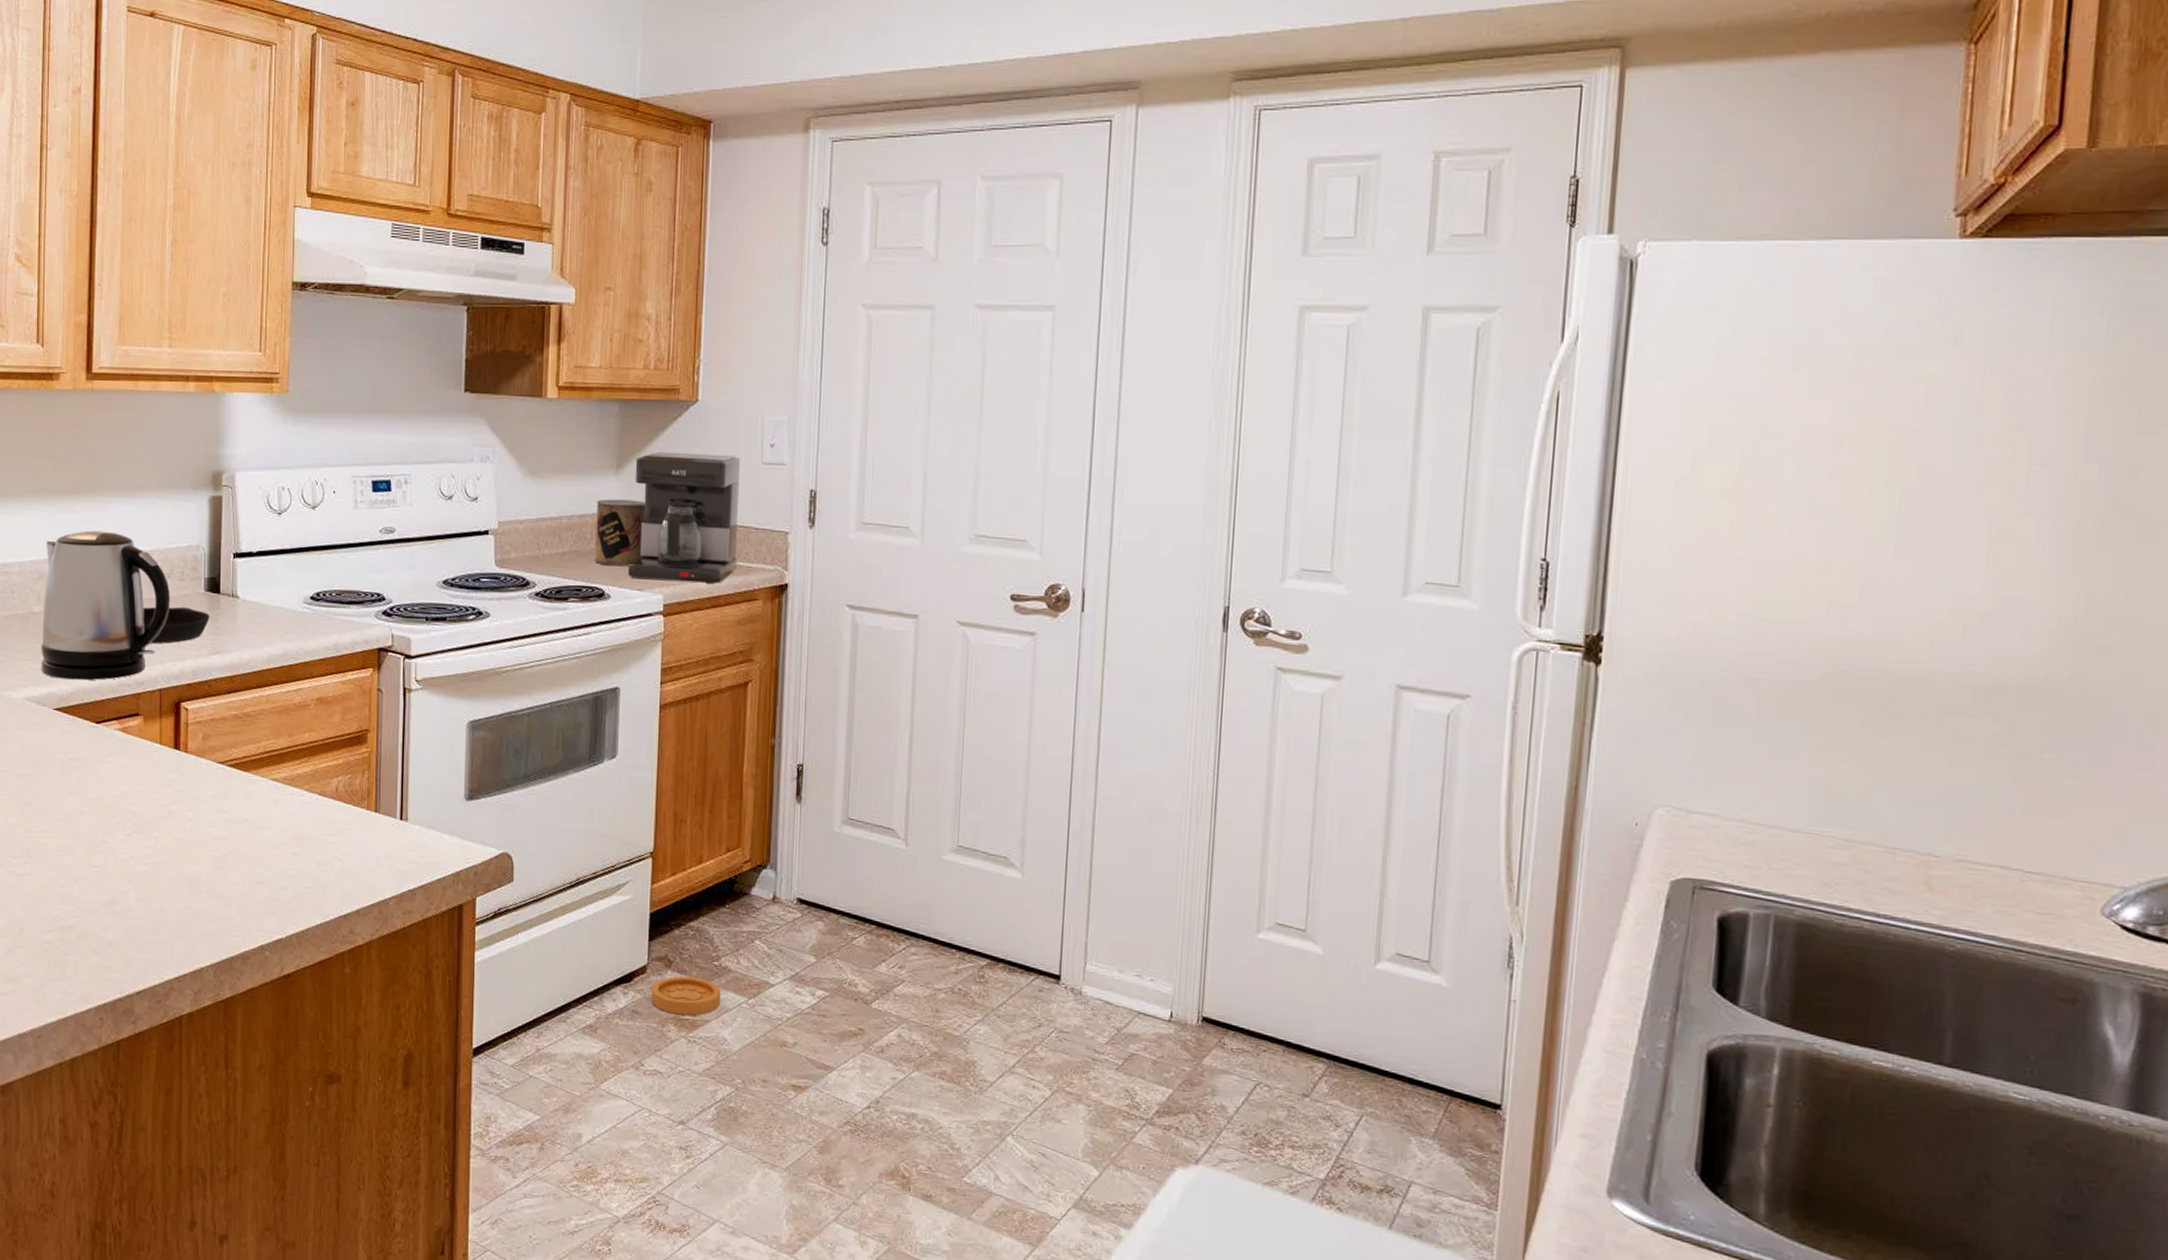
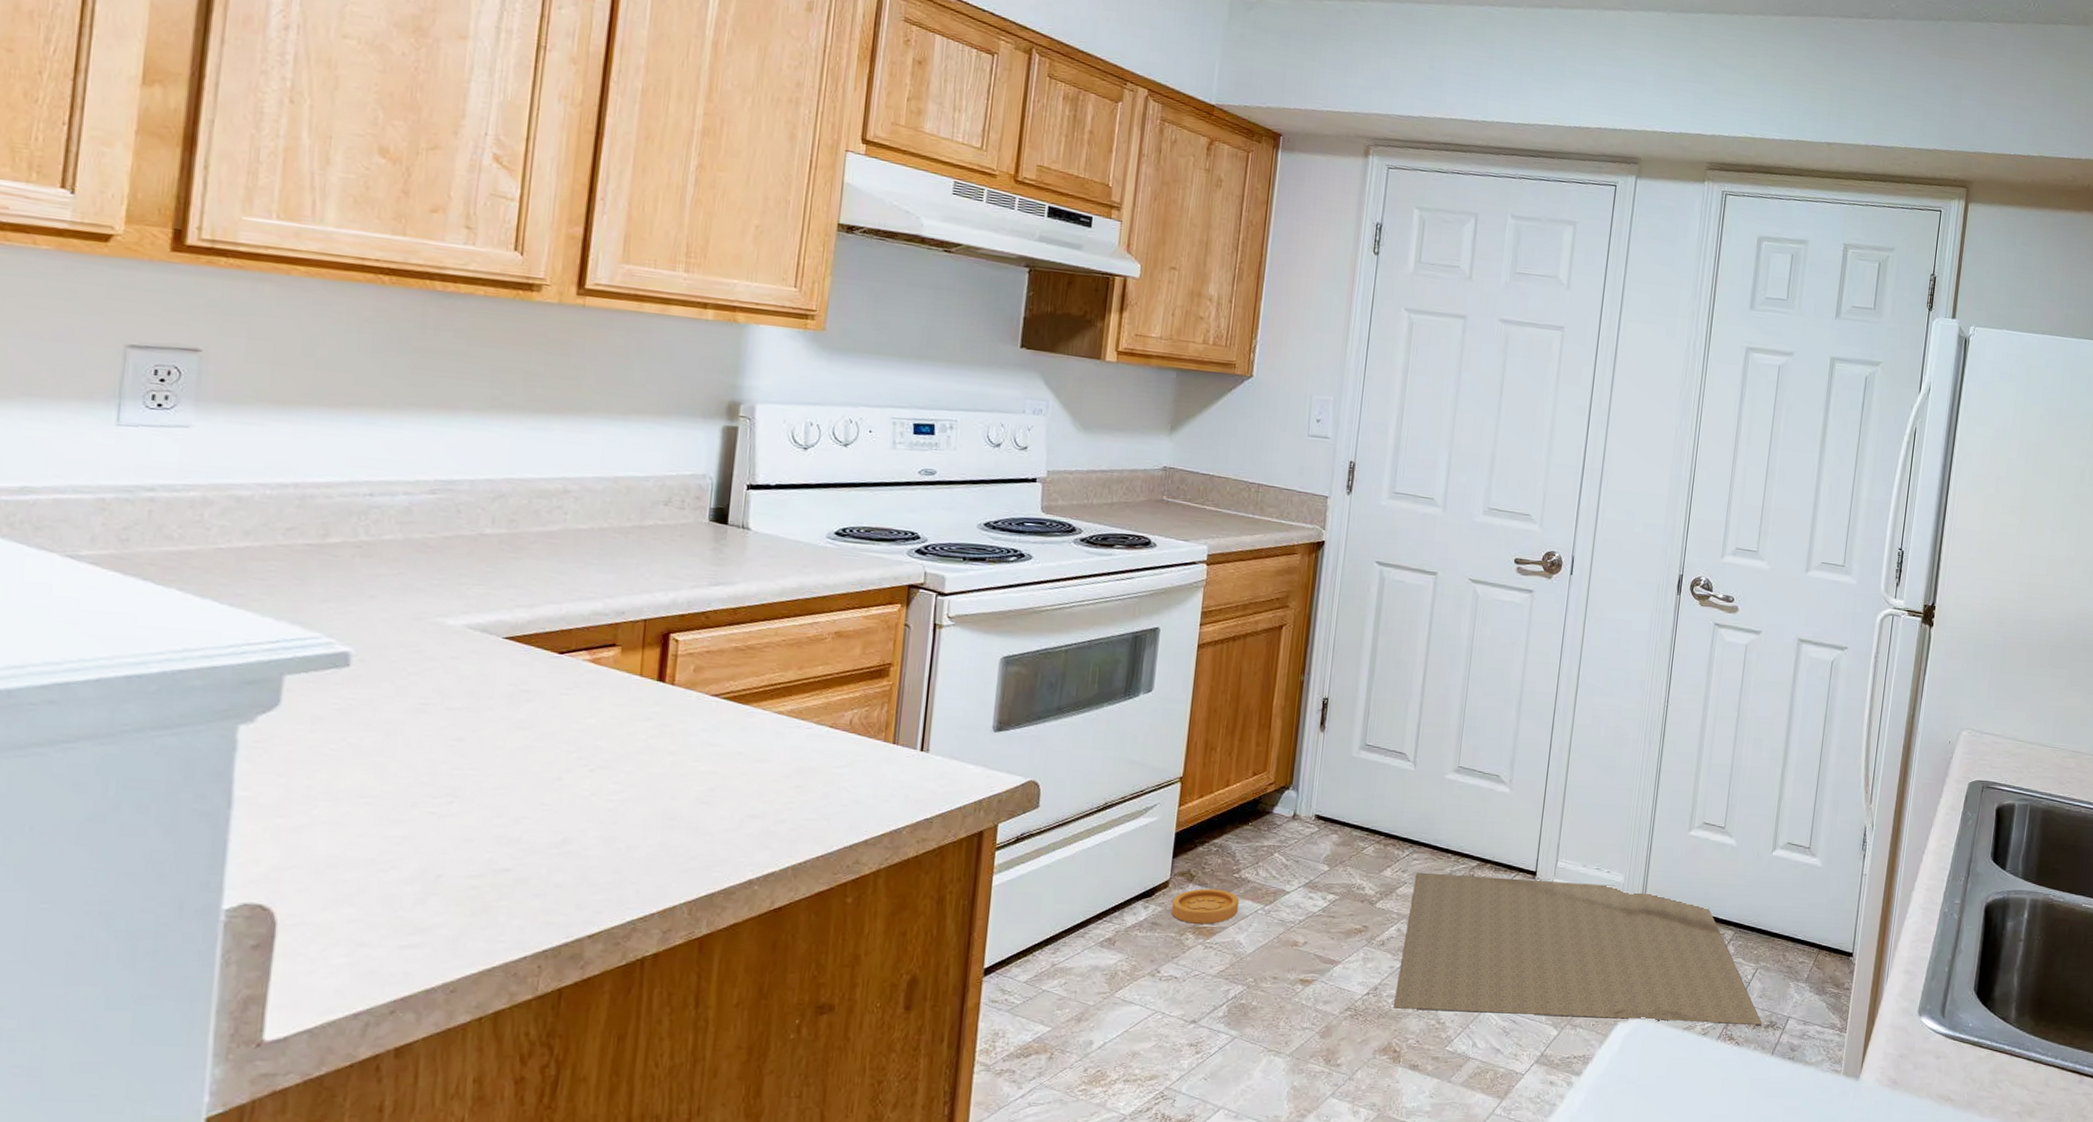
kettle: present [41,530,171,681] -> none [490,451,667,609]
frying pan: present [143,606,210,644] -> none [628,534,713,573]
tin can: present [595,499,645,567] -> none [1143,457,1196,519]
coffee maker: present [627,451,741,584] -> none [1174,418,1289,538]
doormat: none [899,969,1373,1189] -> present [1394,872,1762,1025]

